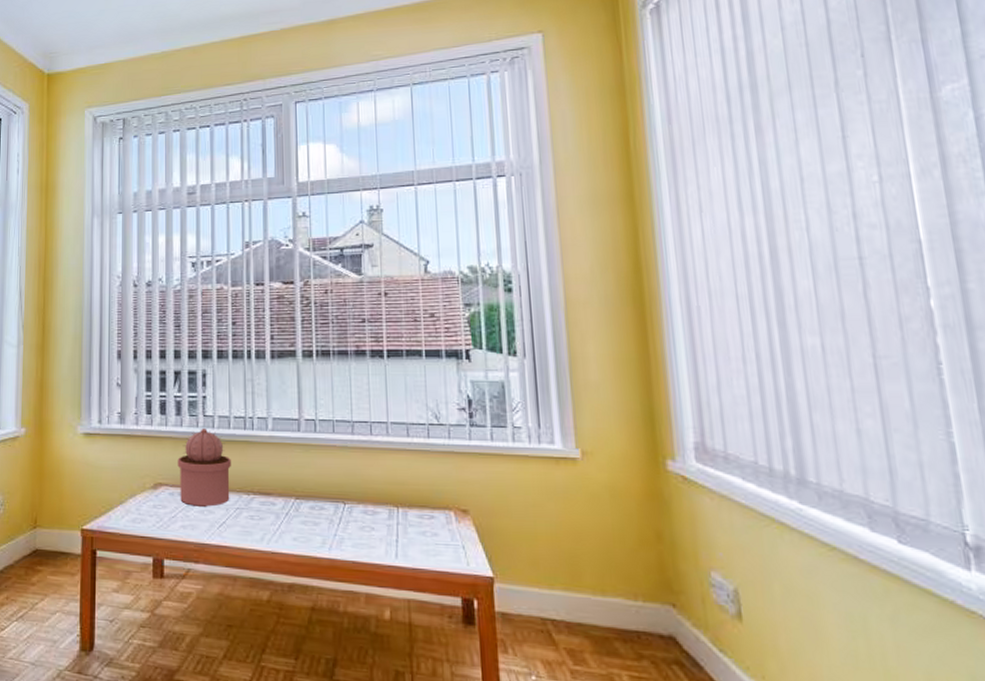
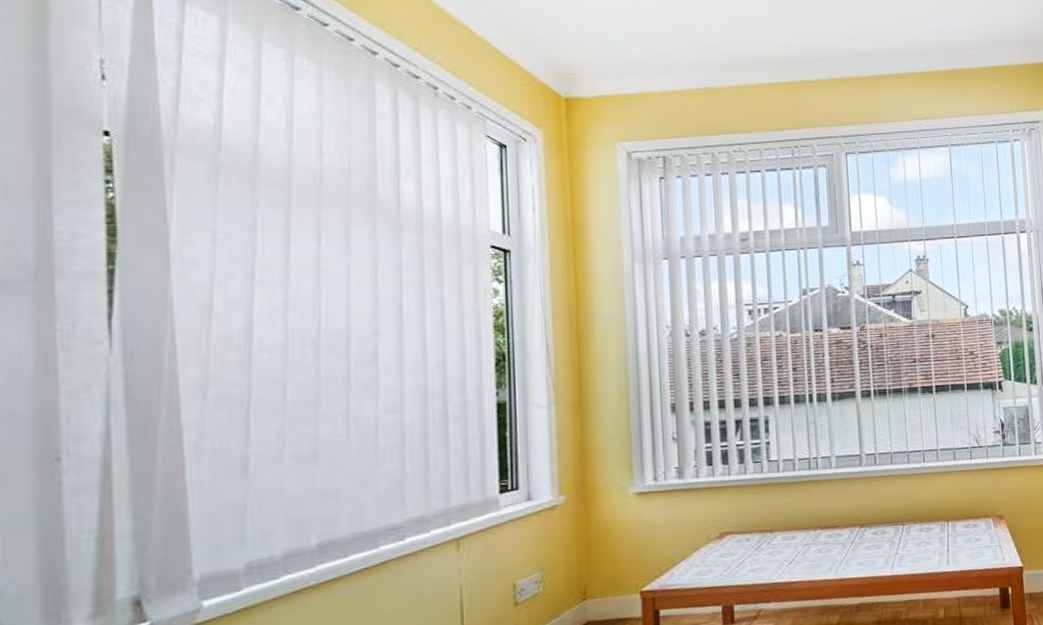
potted cactus: present [177,427,231,507] -> none [743,472,798,550]

